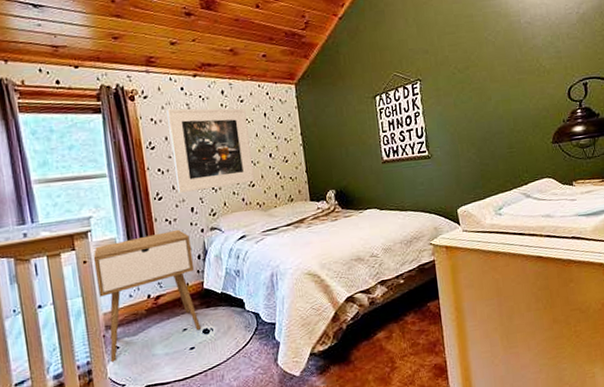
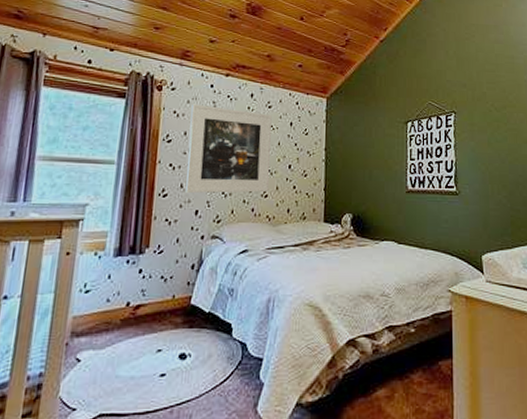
nightstand: present [93,229,201,363] -> none [66,232,187,378]

